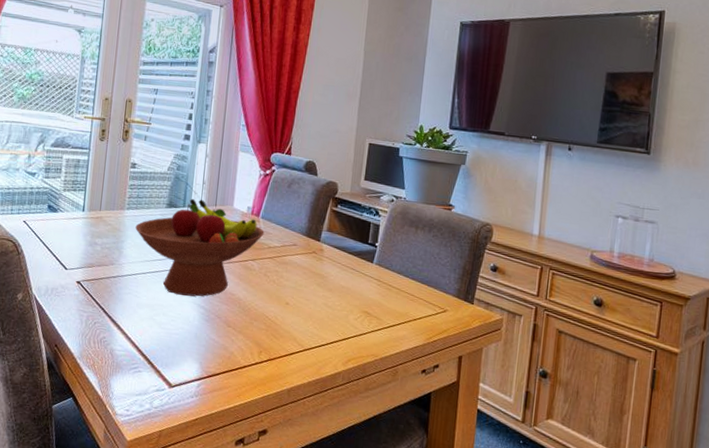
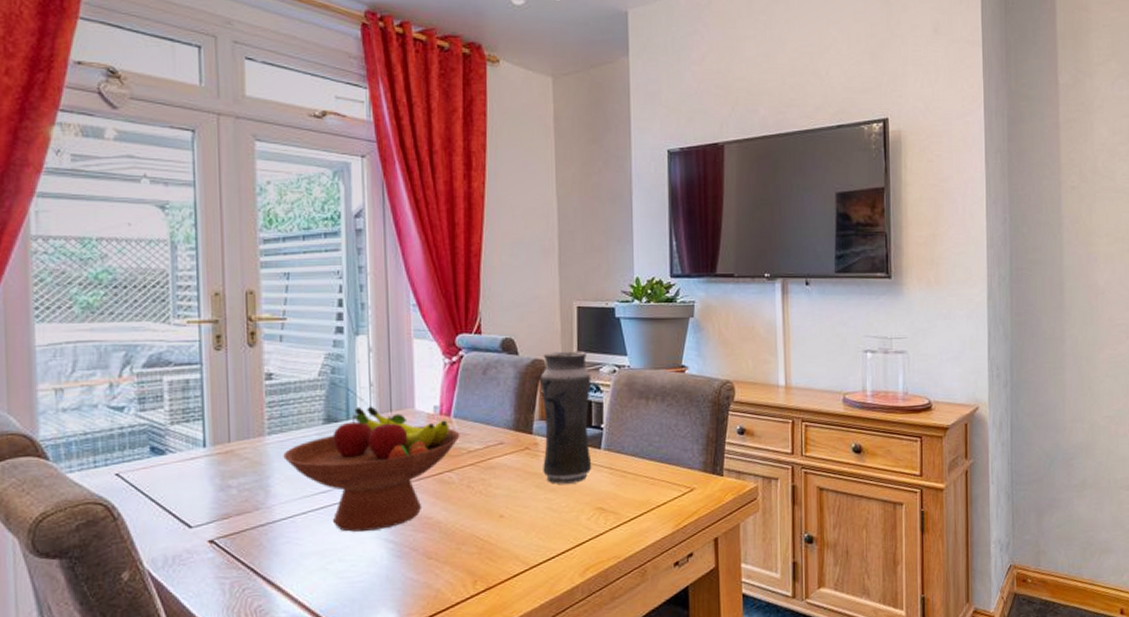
vase: none [324,177,373,288] -> present [540,351,592,484]

